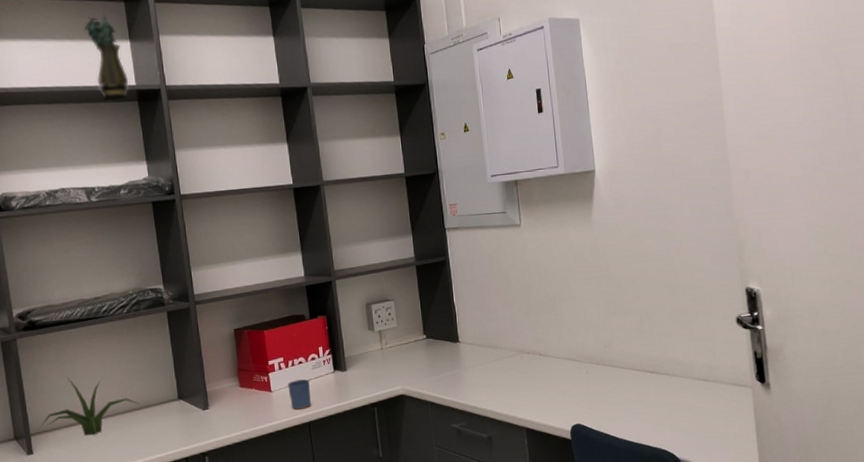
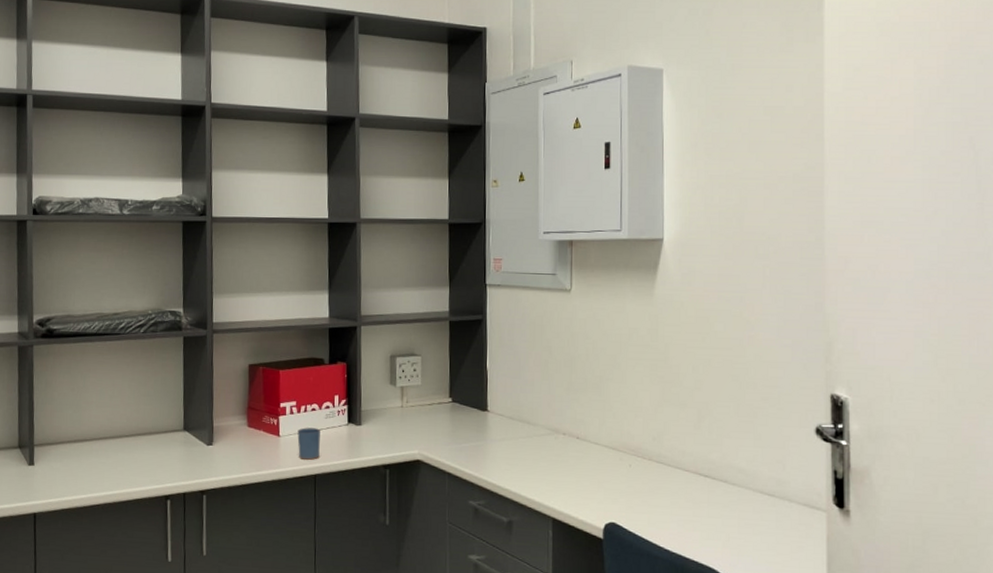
plant: present [41,377,140,436] -> none [45,391,145,455]
vase: present [83,14,129,99] -> none [137,25,175,112]

